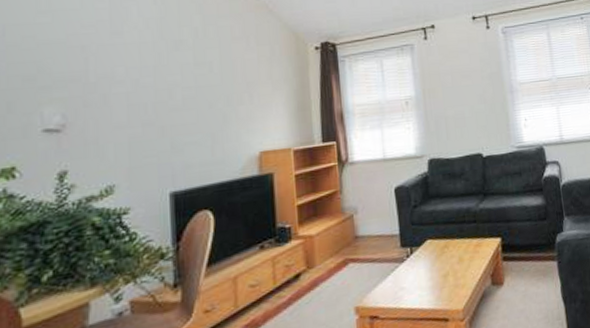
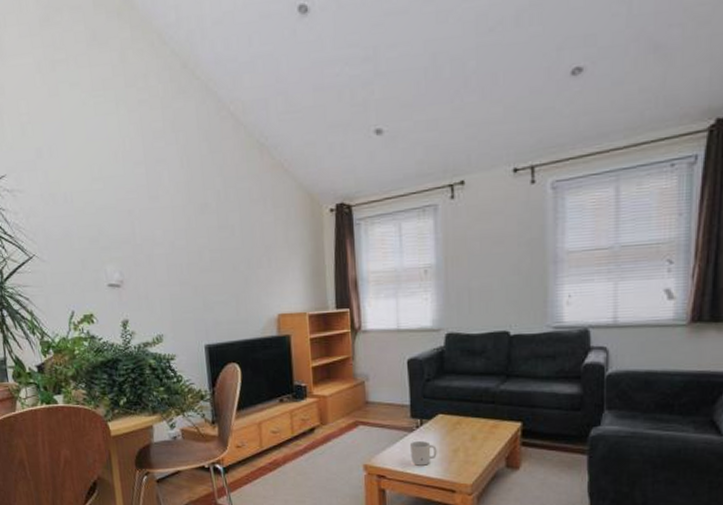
mug: none [401,270,428,299] -> present [409,441,437,466]

